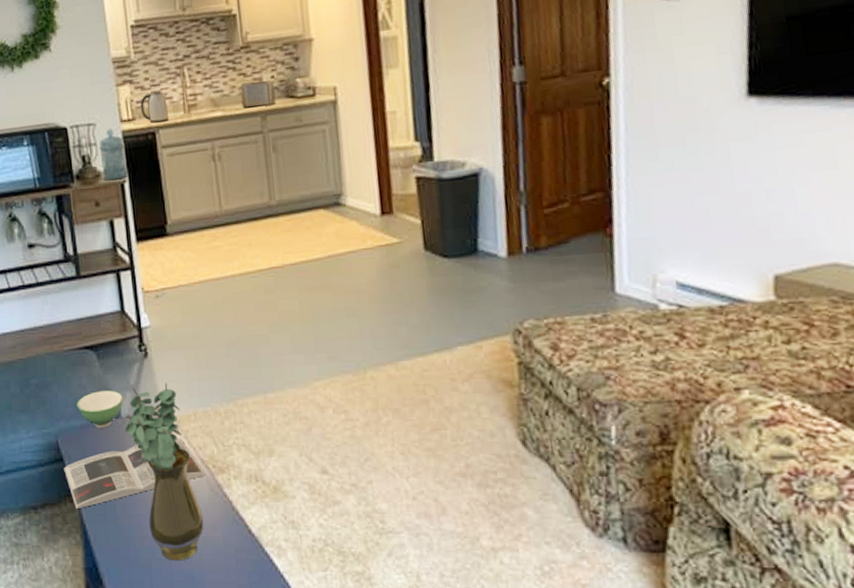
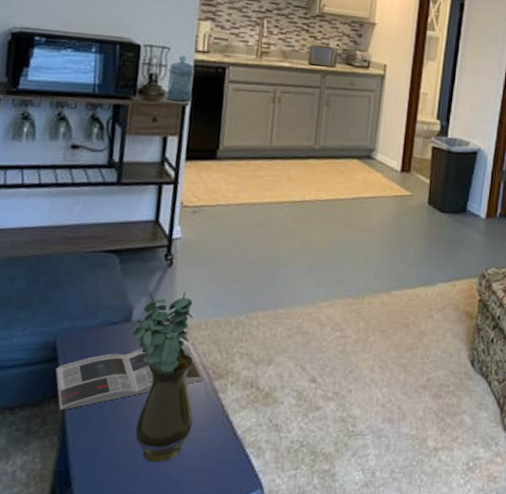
bowl: present [77,390,123,428] -> none [86,293,138,331]
kettle: present [140,91,170,124] -> none [216,33,243,62]

